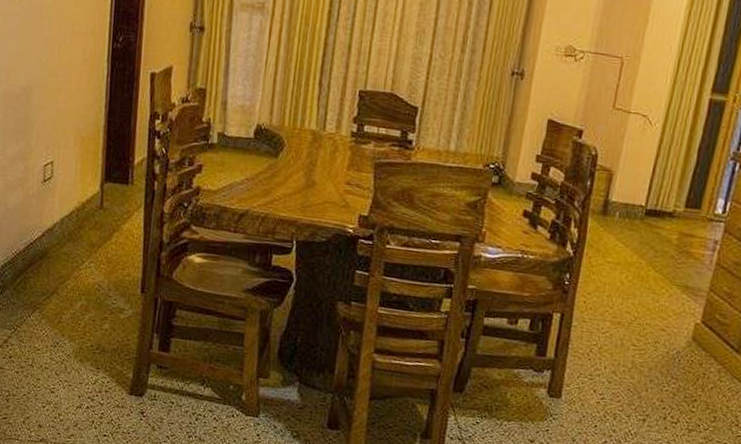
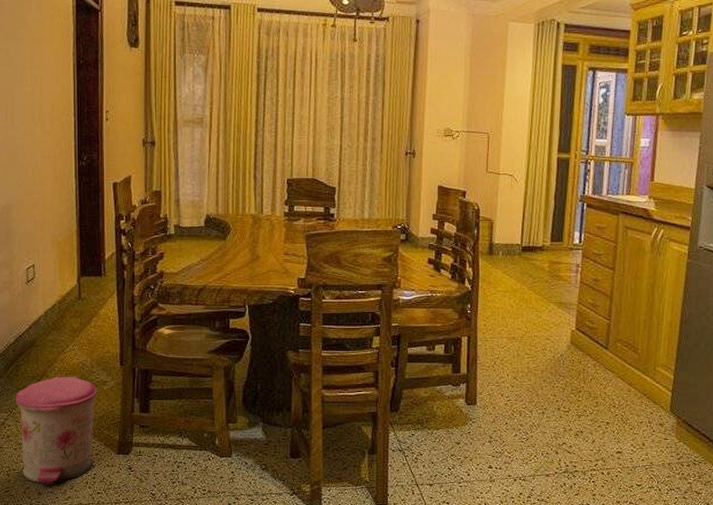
trash can: none [20,295,113,420] -> present [15,376,98,487]

